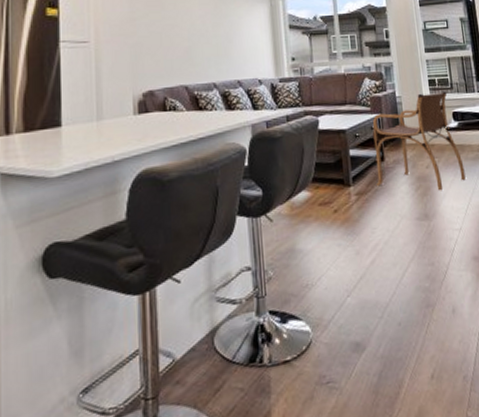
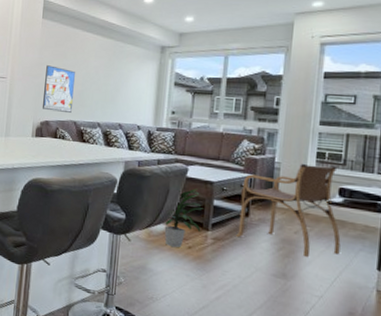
wall art: none [141,20,180,77] -> present [43,65,75,113]
indoor plant: none [306,141,344,217] -> present [164,188,203,248]

